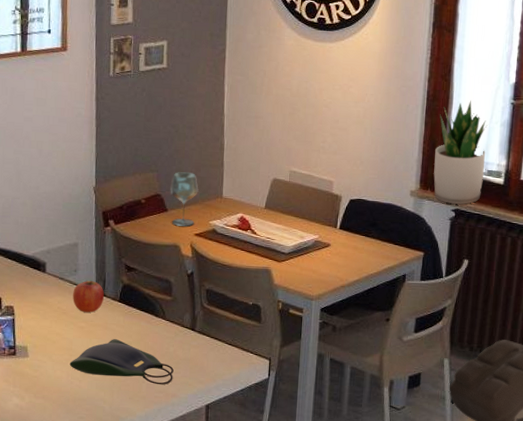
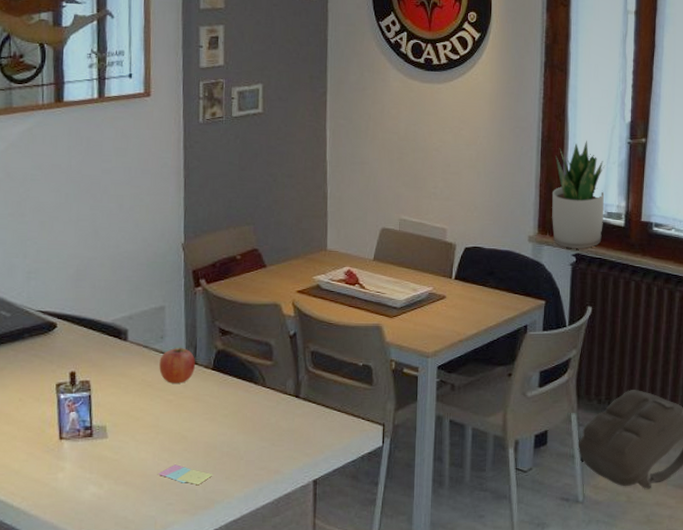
handbag: present [69,339,174,385] -> none [156,412,276,461]
sticky notes: none [71,383,119,403] -> present [158,464,213,486]
wine glass: present [170,171,199,227] -> none [268,223,300,283]

